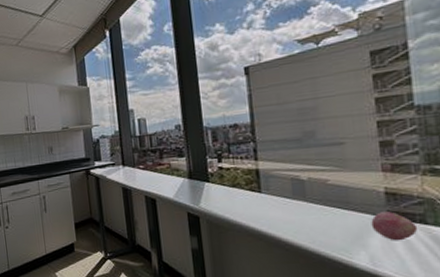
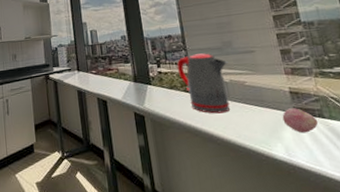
kettle: none [242,145,308,216] -> present [176,53,230,114]

